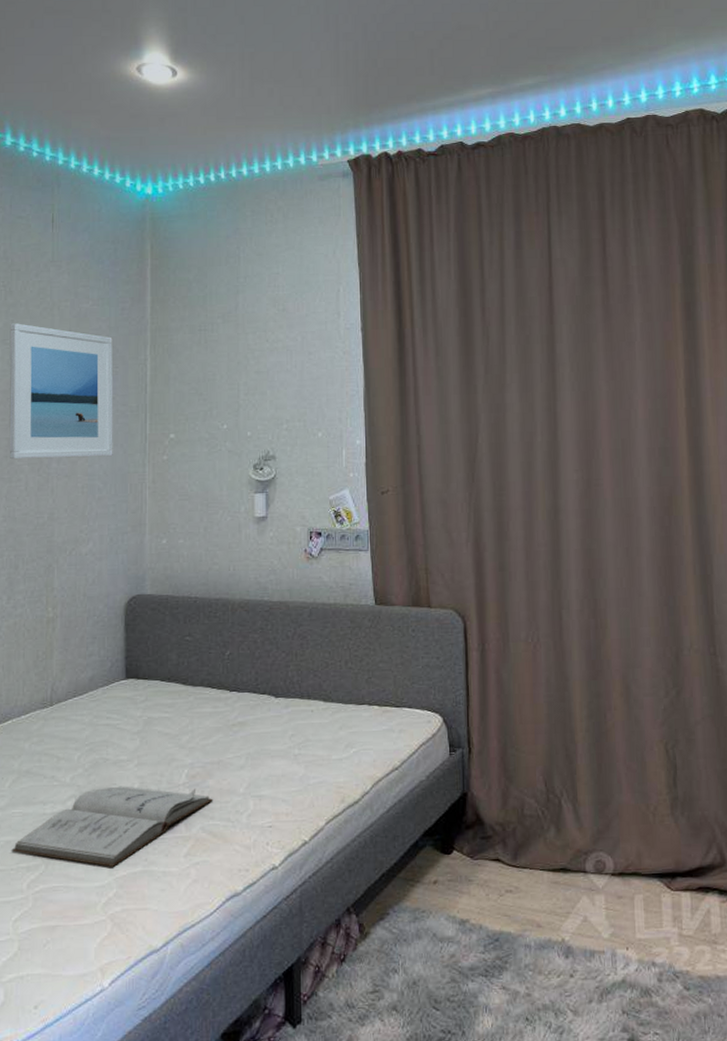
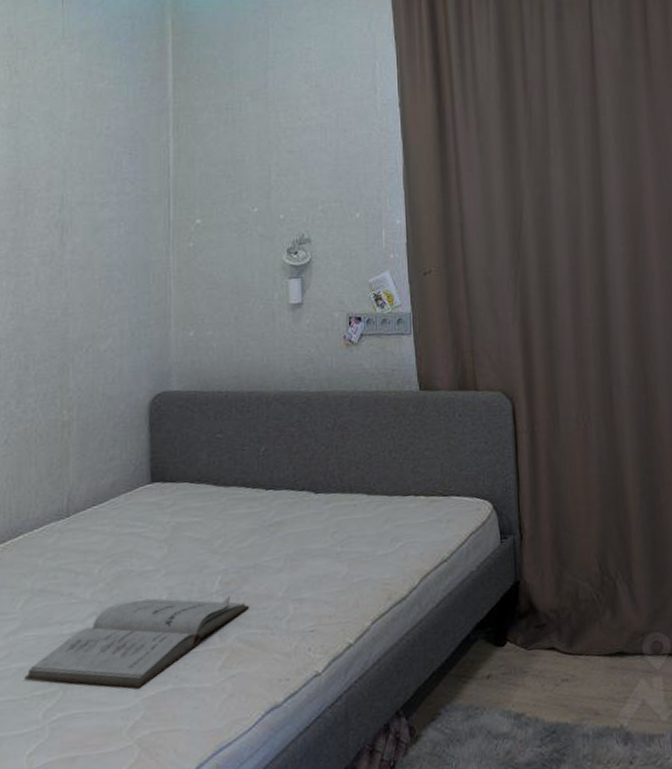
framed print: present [9,323,114,460] -> none [15,105,133,252]

